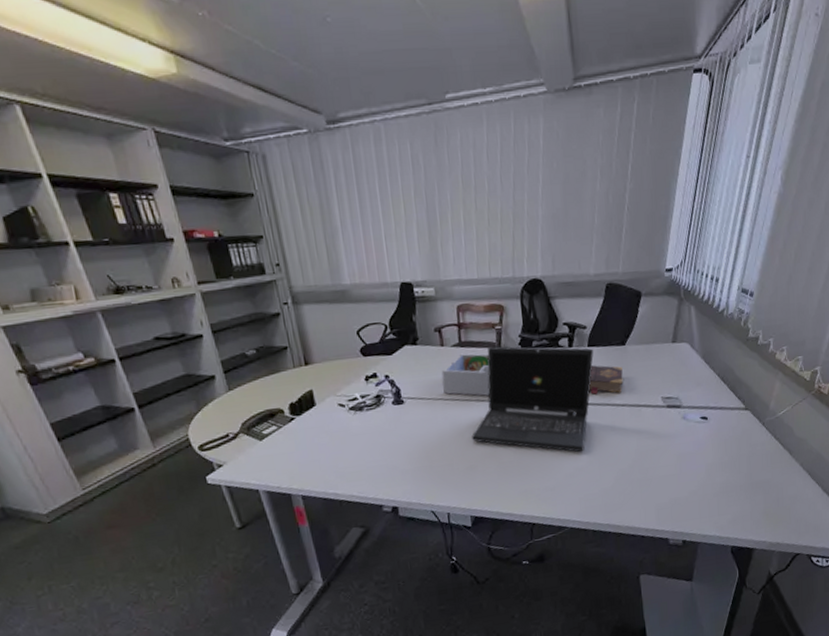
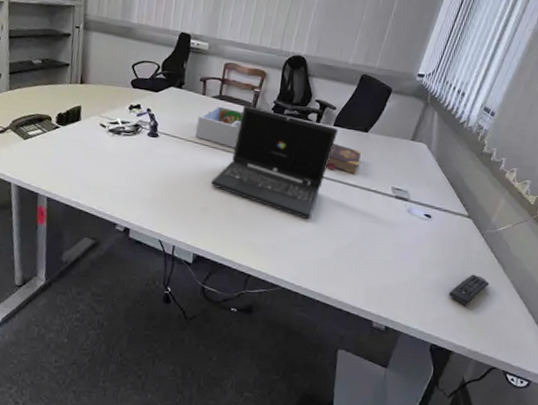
remote control: none [740,466,779,501] -> present [448,274,490,306]

